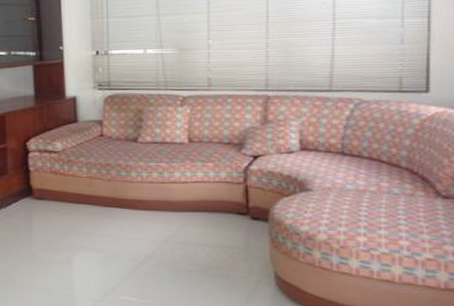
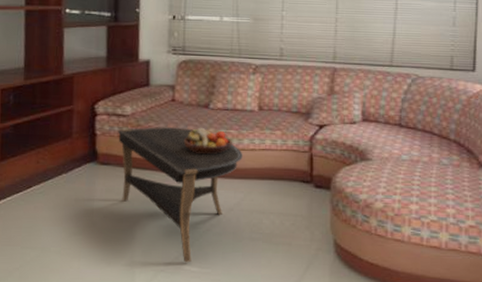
coffee table: none [49,162,175,293] -> present [117,127,243,263]
fruit bowl: none [115,161,163,188] -> present [184,127,232,155]

